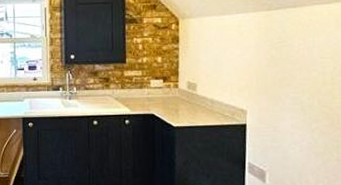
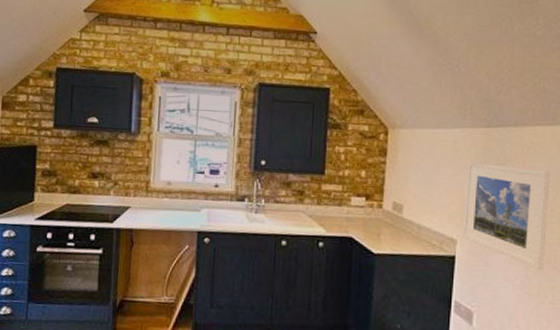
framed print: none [250,41,330,132] -> present [462,161,551,271]

